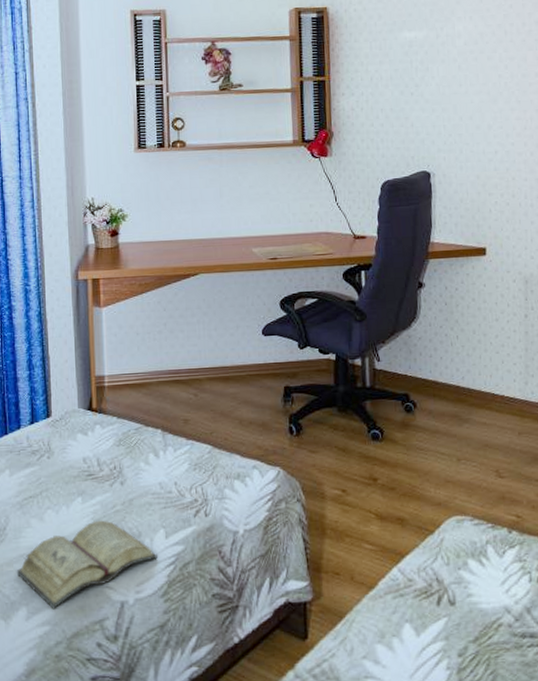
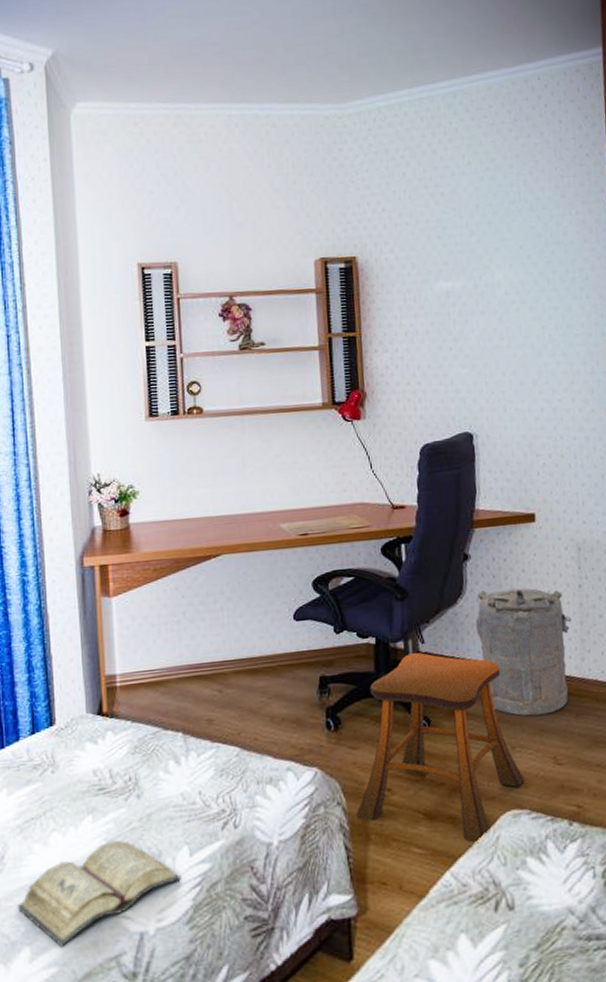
stool: none [313,369,468,544] -> present [355,652,525,844]
laundry hamper: none [427,315,517,432] -> present [476,588,572,716]

